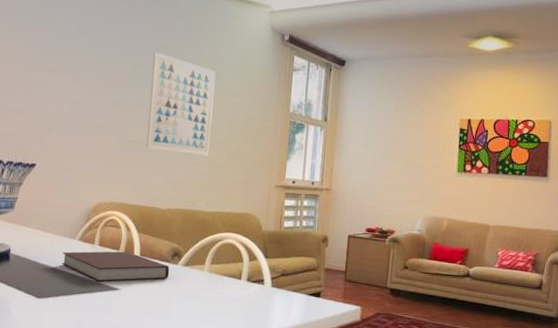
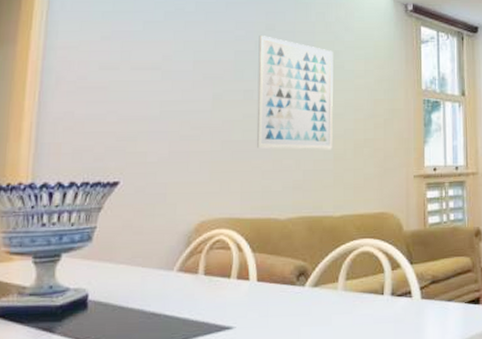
notebook: present [61,251,170,282] -> none [156,278,296,321]

